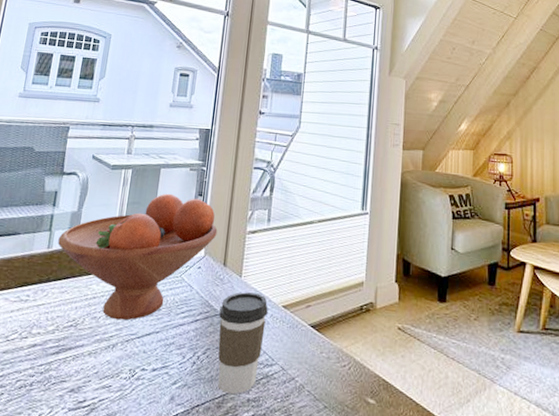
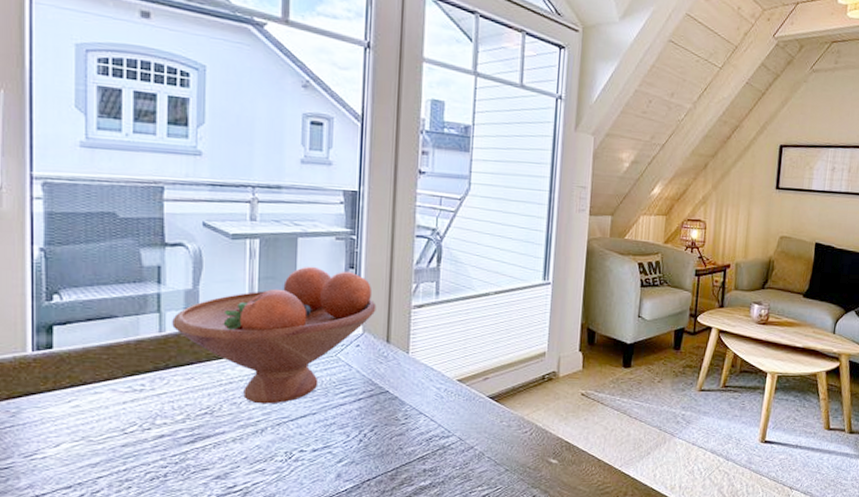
coffee cup: present [218,292,268,395] -> none [385,368,441,467]

